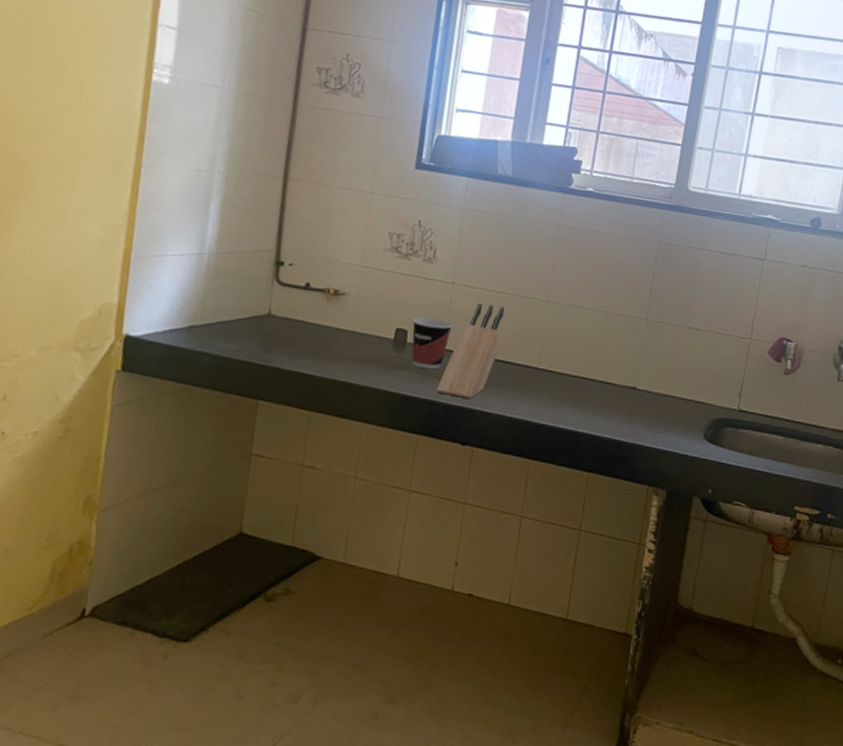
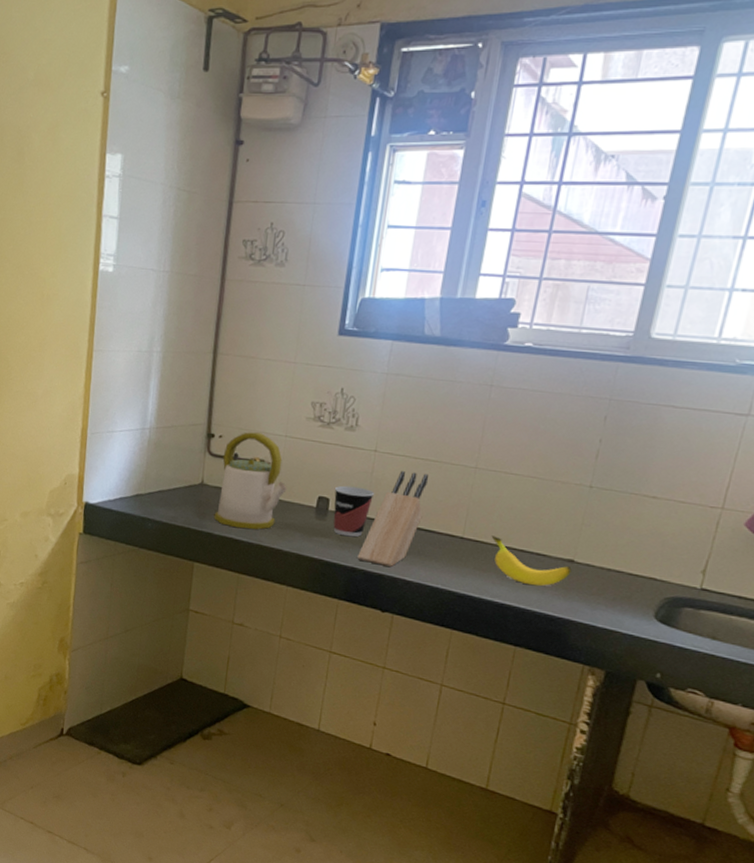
kettle: none [282,260,363,364] -> present [213,432,287,530]
banana: none [563,365,634,413] -> present [491,535,572,587]

